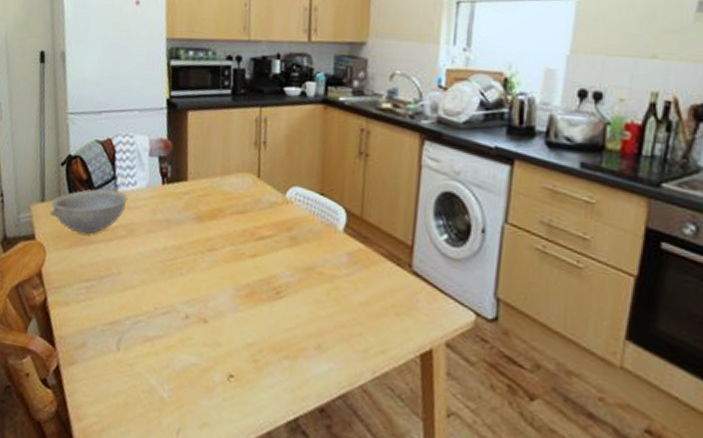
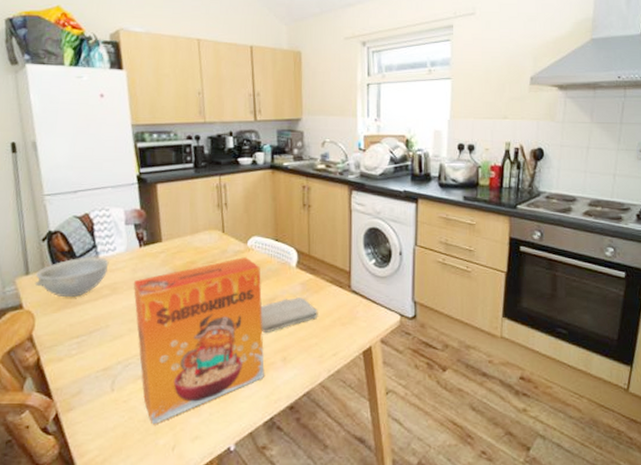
cereal box: none [150,210,299,400] -> present [133,257,264,425]
washcloth: none [293,270,366,310] -> present [260,297,317,332]

